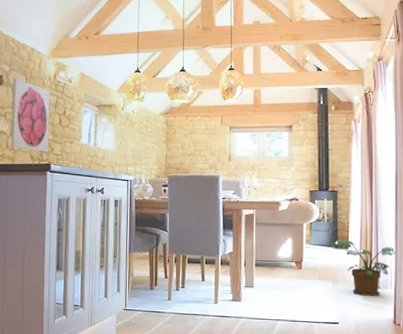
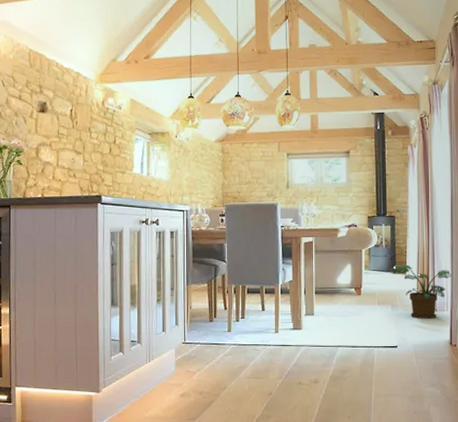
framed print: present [11,78,50,152] -> none [57,105,99,183]

